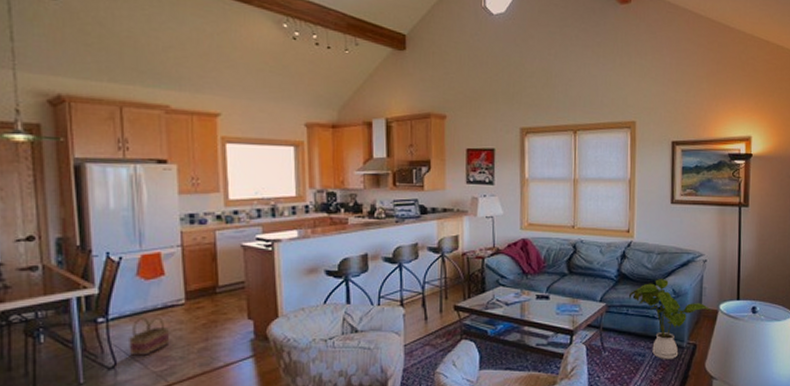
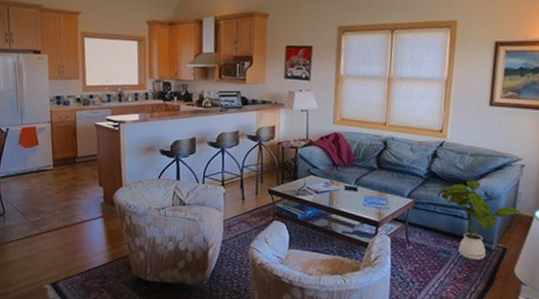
basket: present [129,317,170,356] -> none [13,177,42,208]

